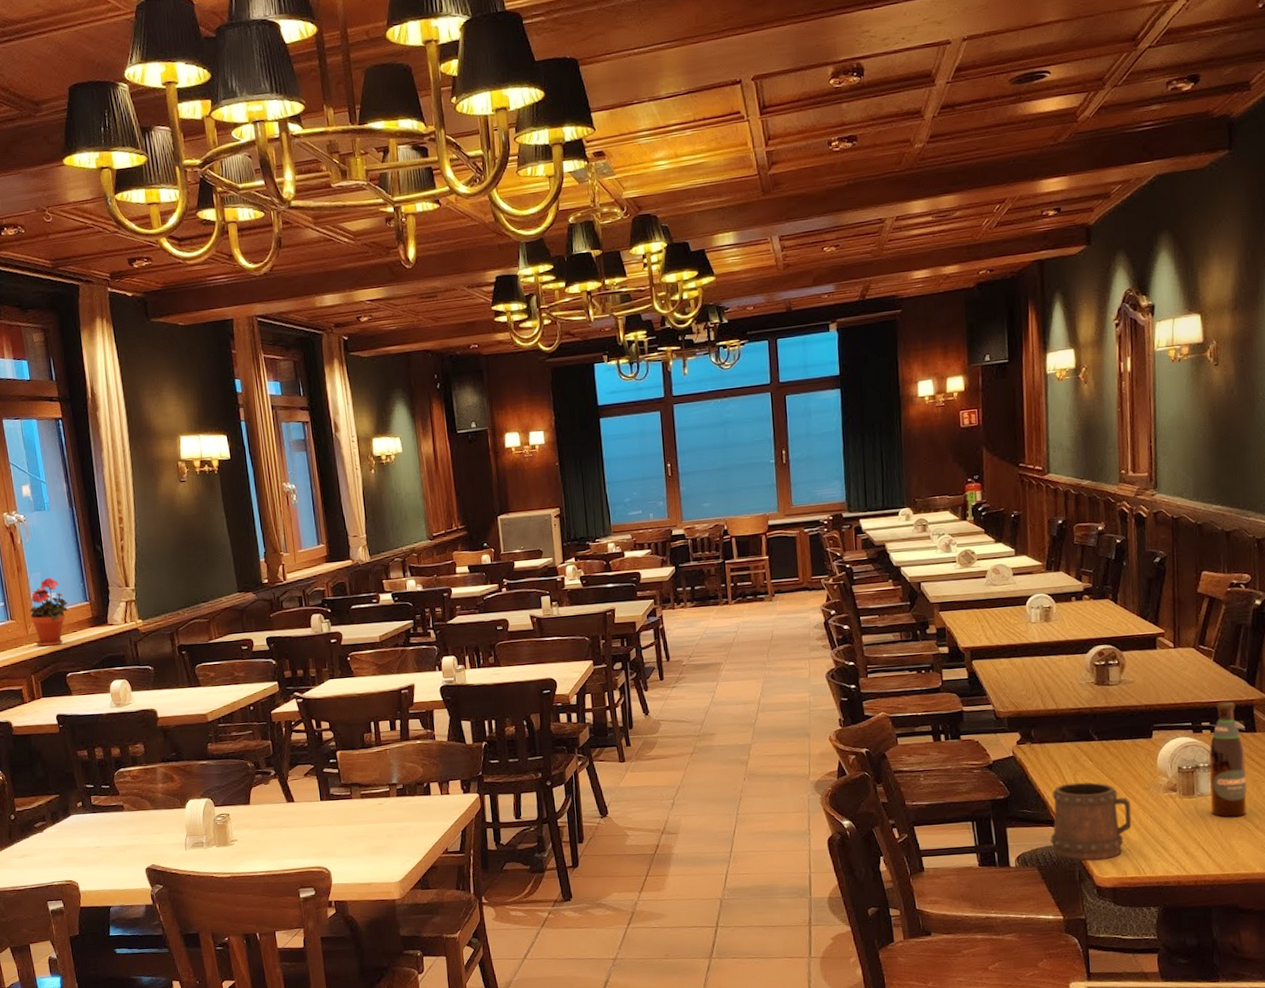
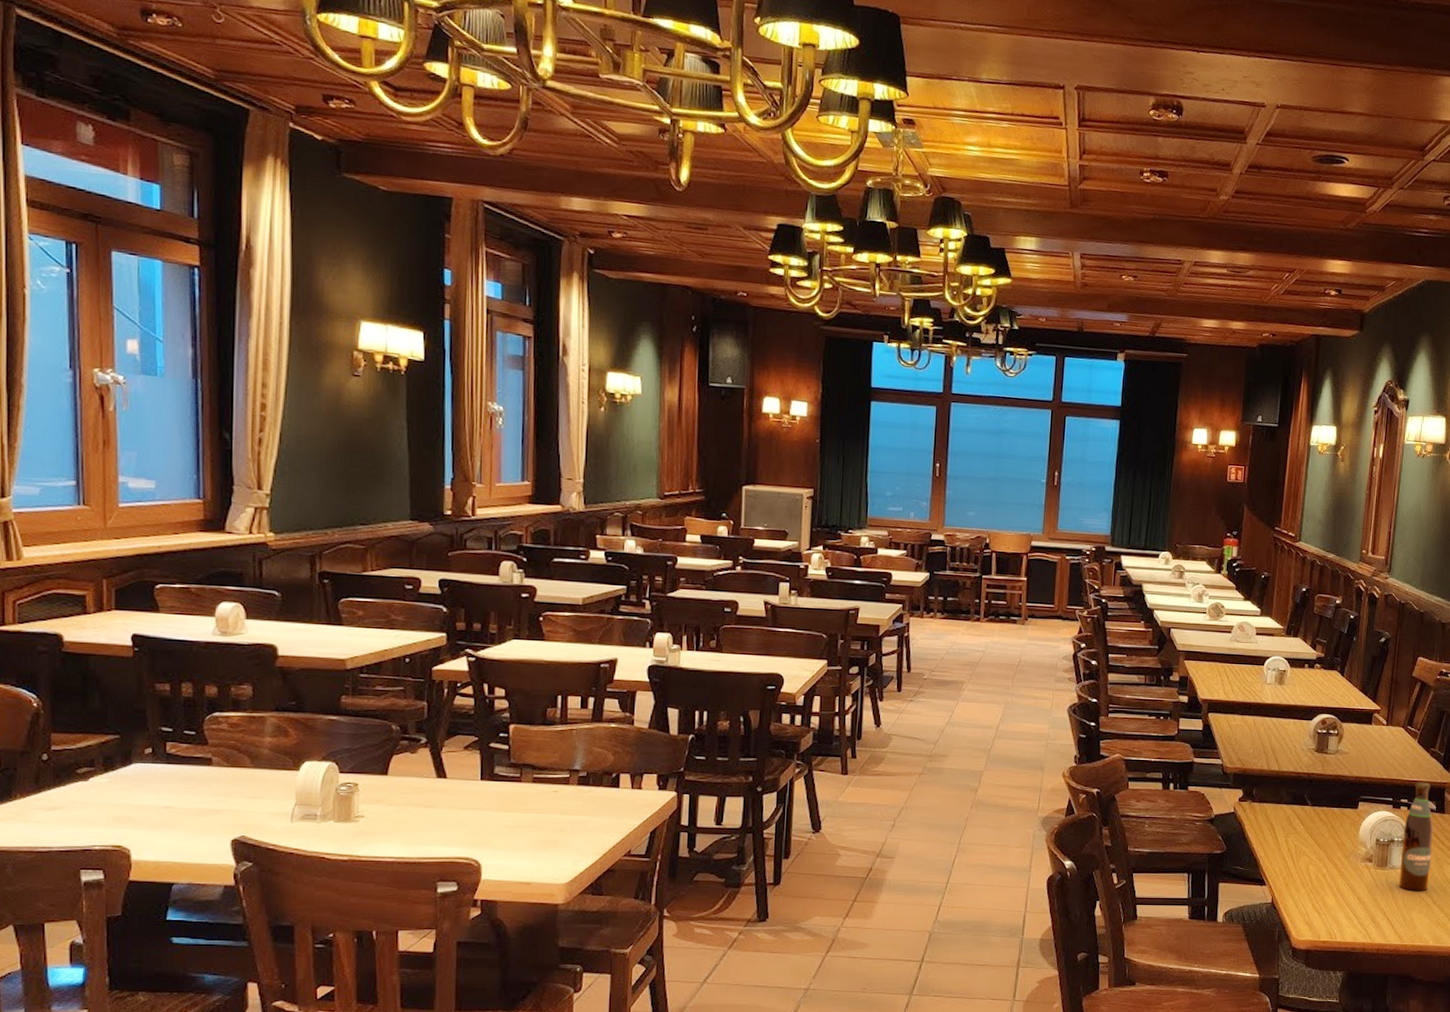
potted plant: present [30,577,68,647] -> none [114,460,172,548]
beer mug: present [1050,782,1132,861] -> none [1257,844,1332,922]

